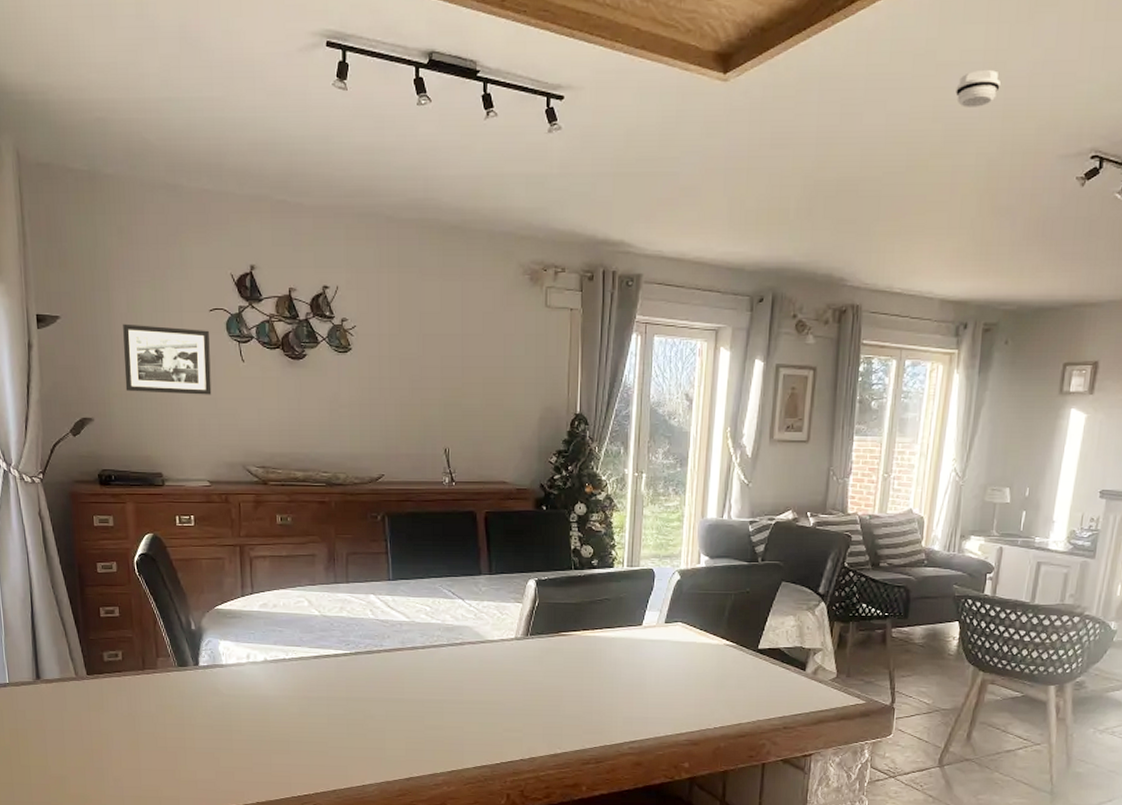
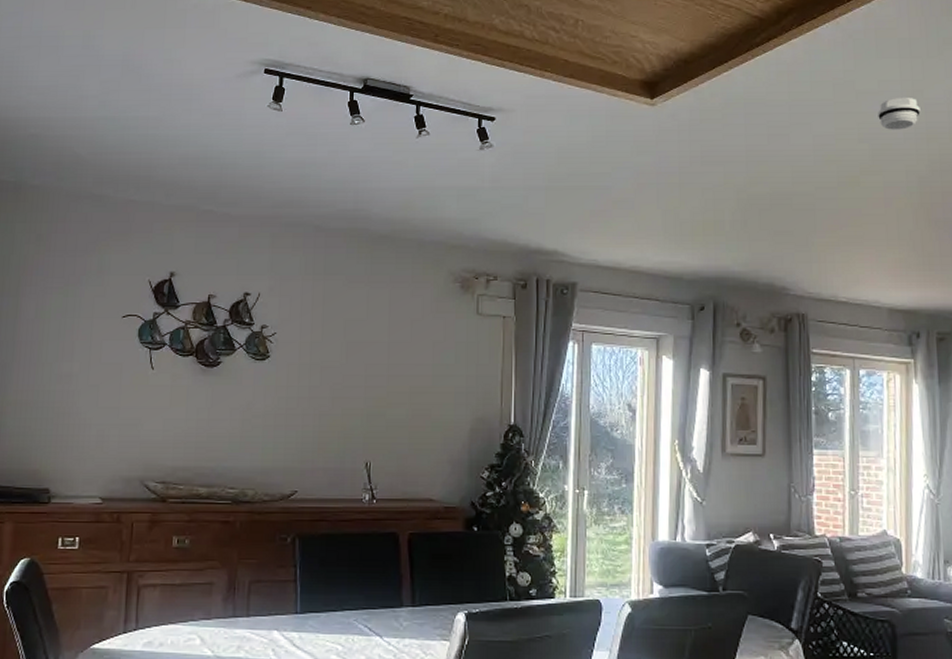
picture frame: present [123,323,212,395] -> none [21,330,119,404]

